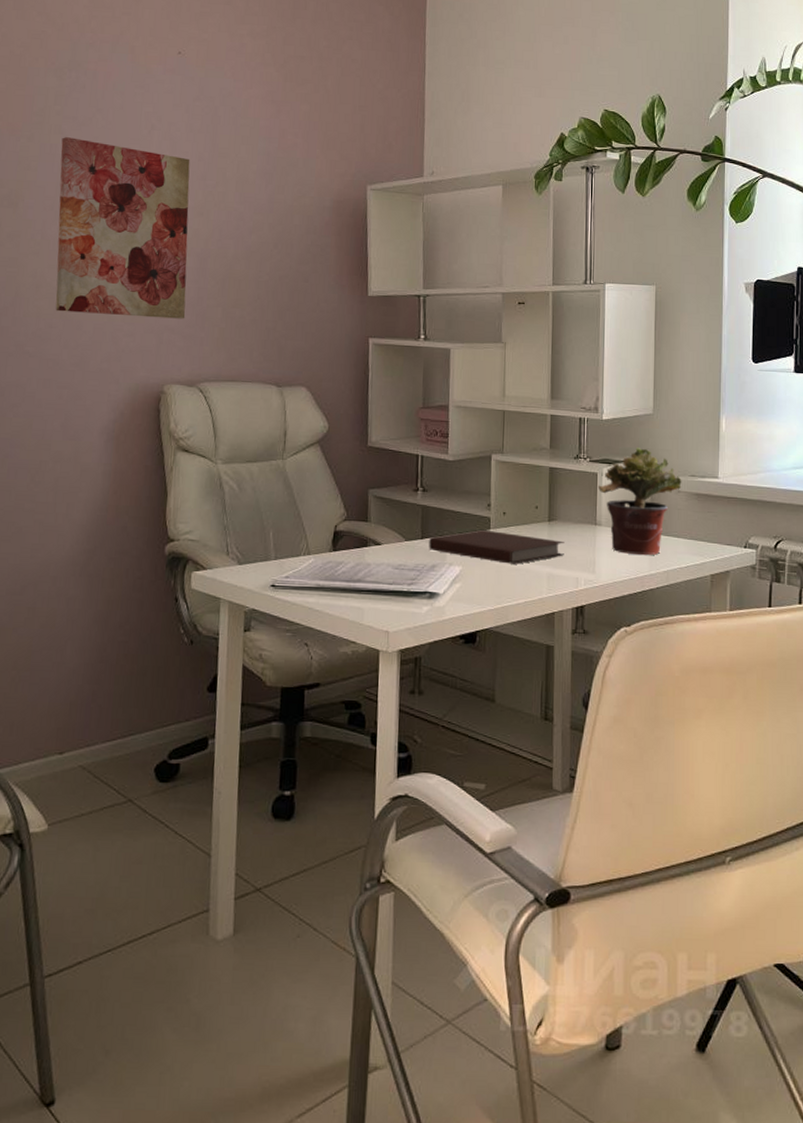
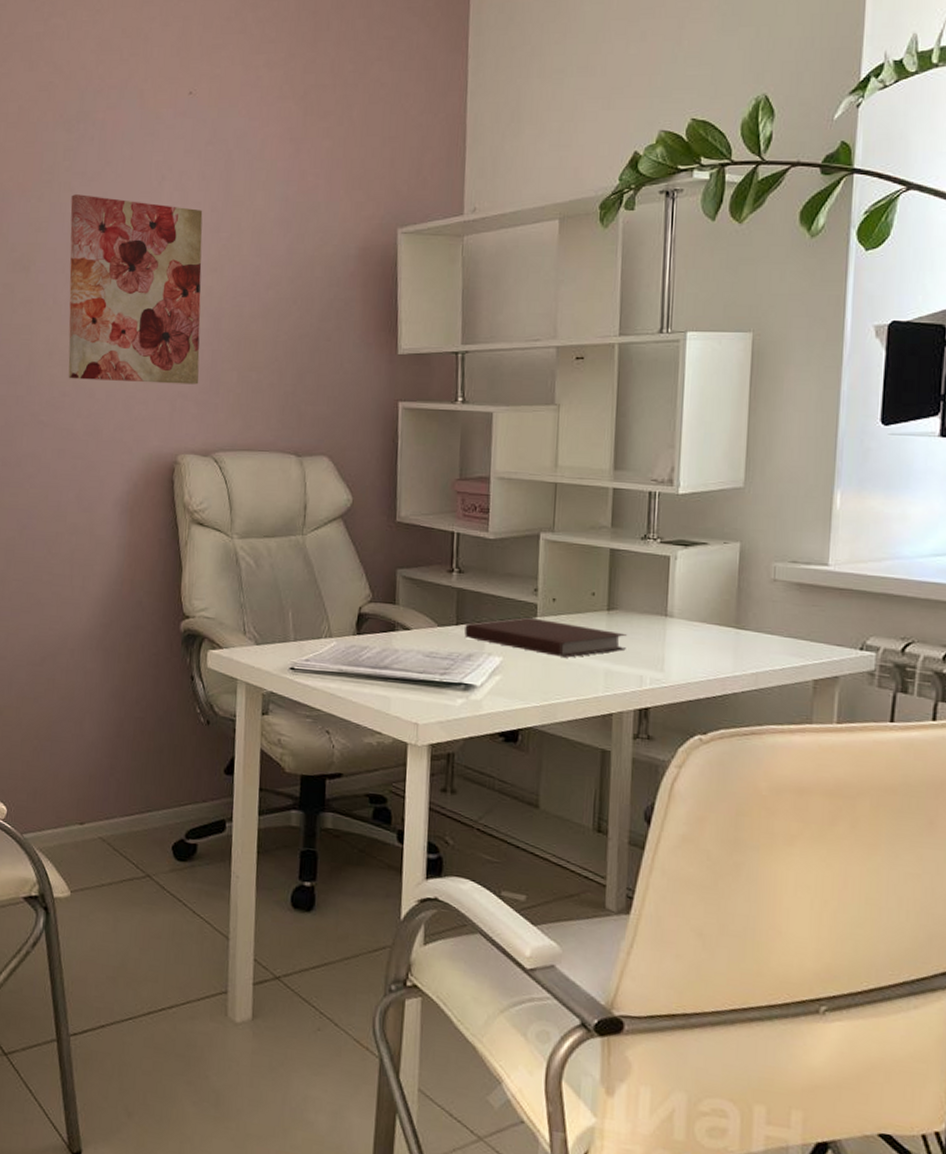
potted plant: present [598,446,682,556] -> none [671,526,779,654]

